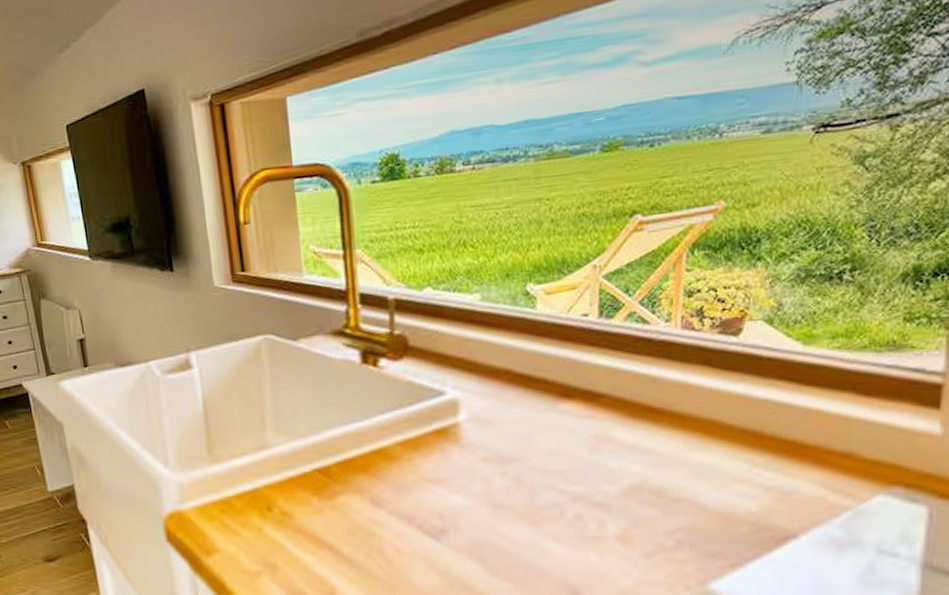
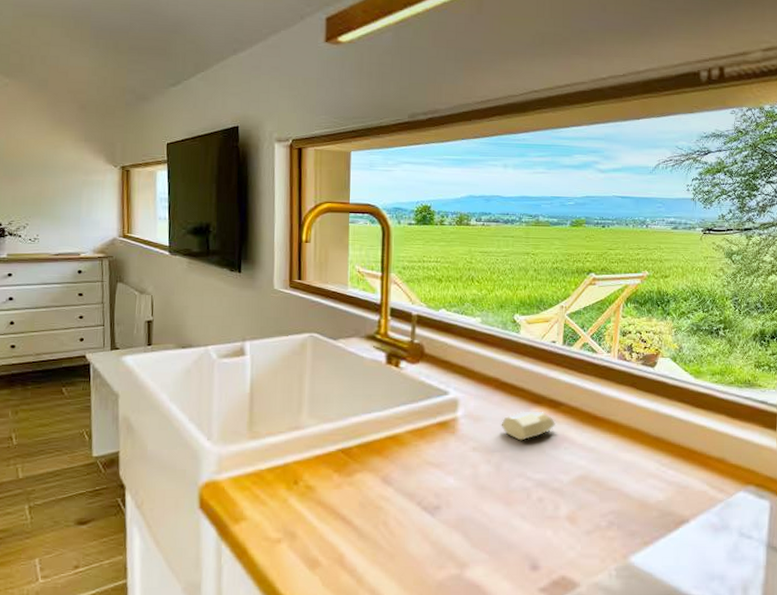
soap bar: none [518,407,594,446] -> present [501,411,555,441]

